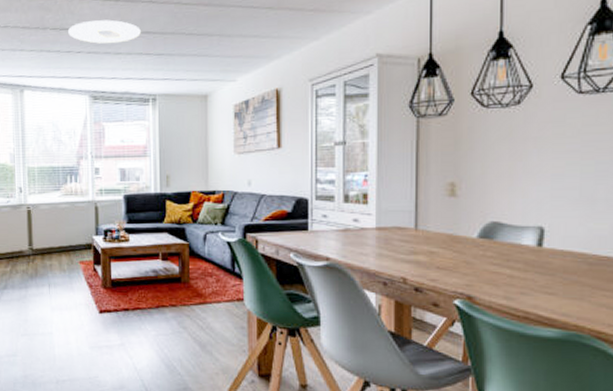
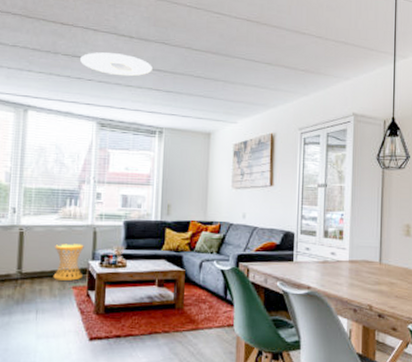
side table: none [60,220,88,256] -> present [53,243,84,281]

